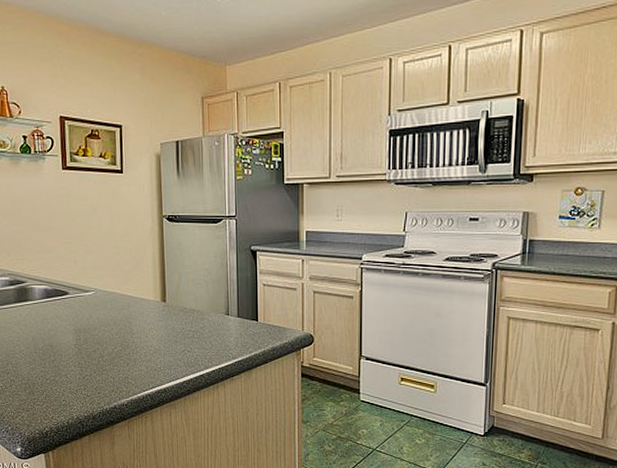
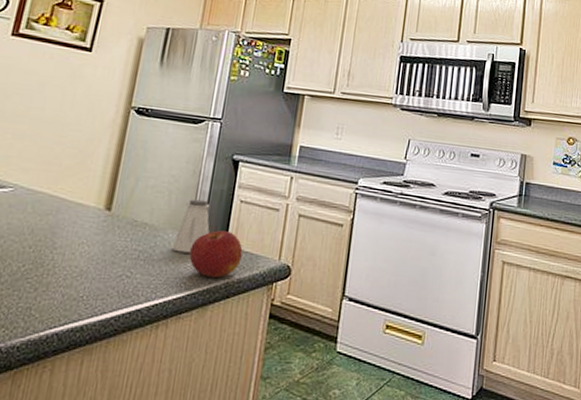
saltshaker: none [217,287,243,330] -> present [172,199,210,253]
apple: none [231,310,272,347] -> present [189,230,243,278]

